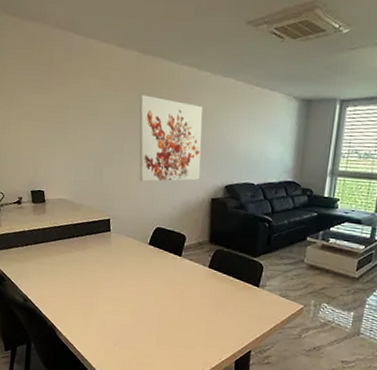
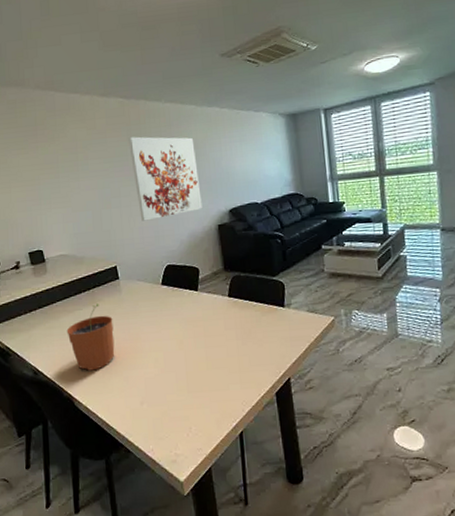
plant pot: none [57,250,100,309] -> present [66,303,115,371]

